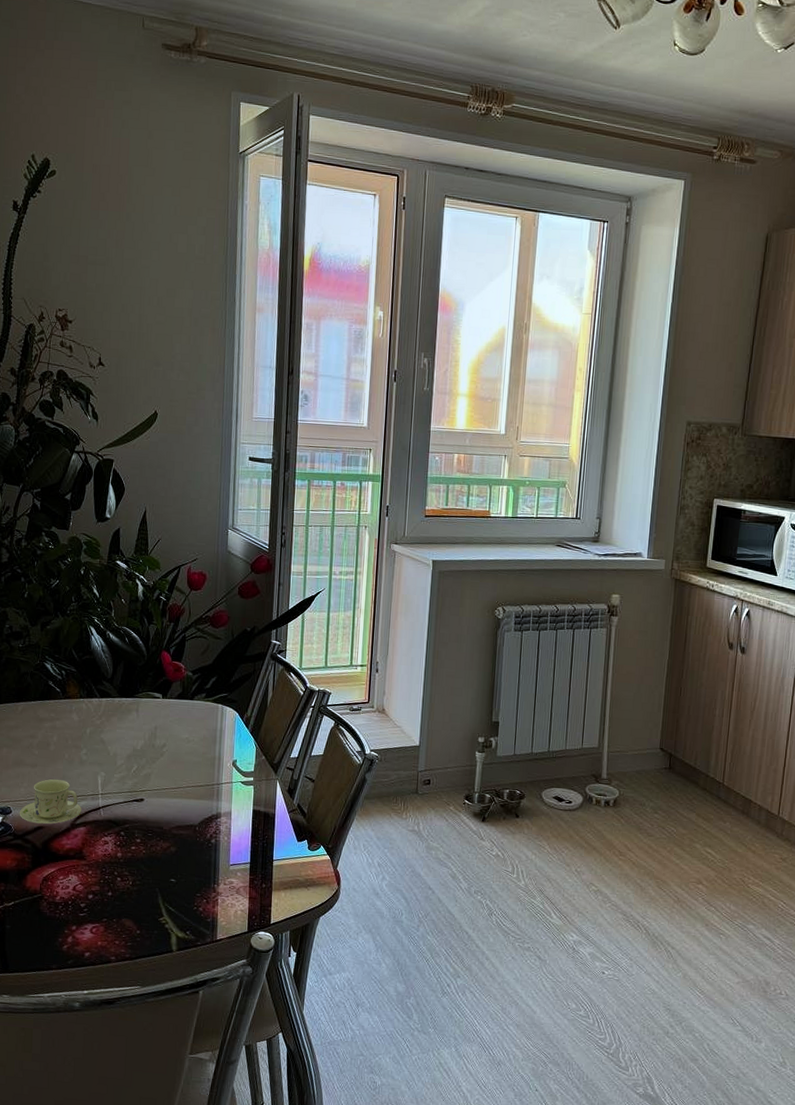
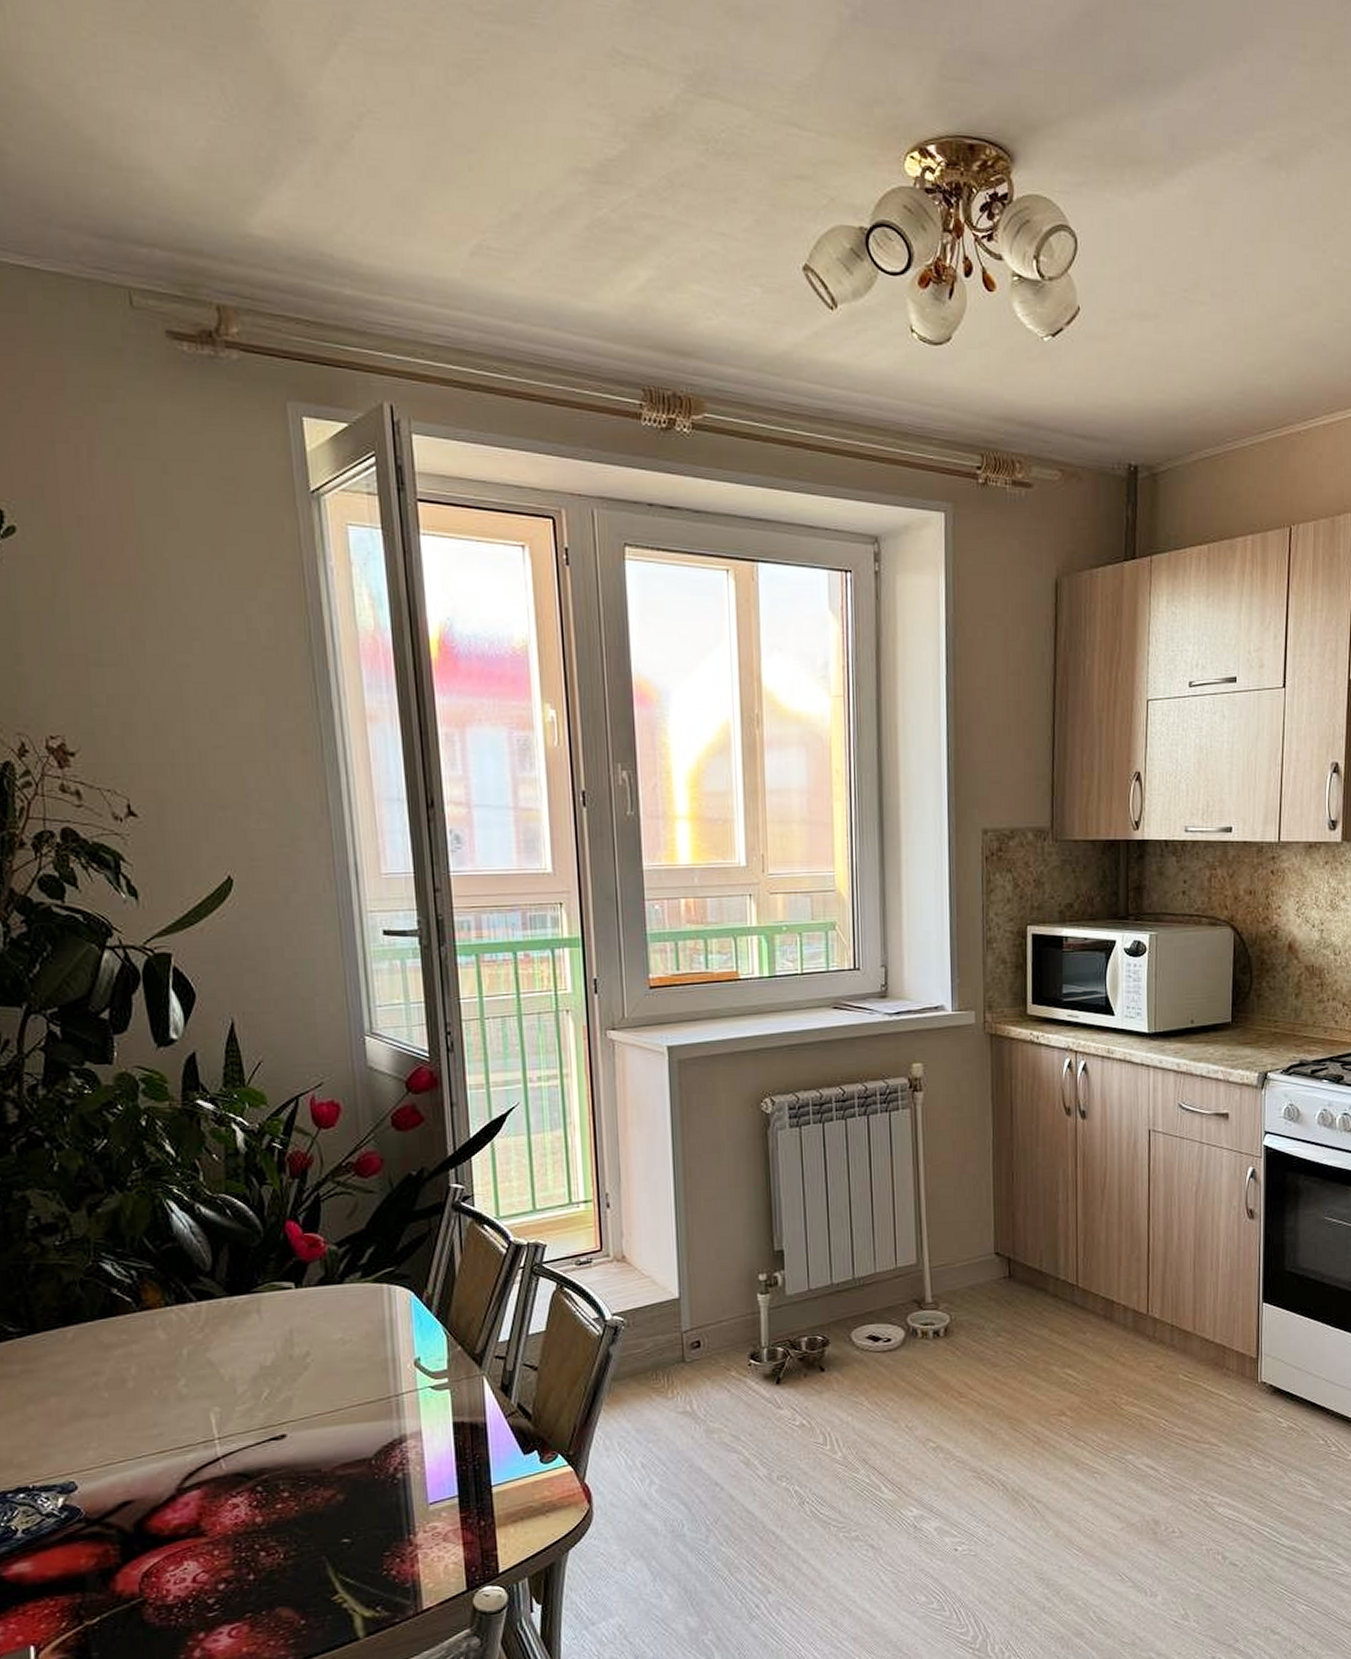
cup and saucer: present [19,778,82,824] -> none [89,1427,192,1498]

